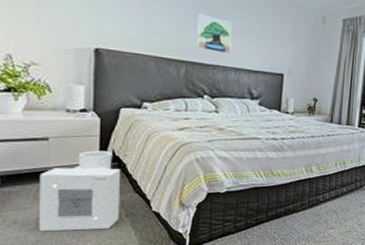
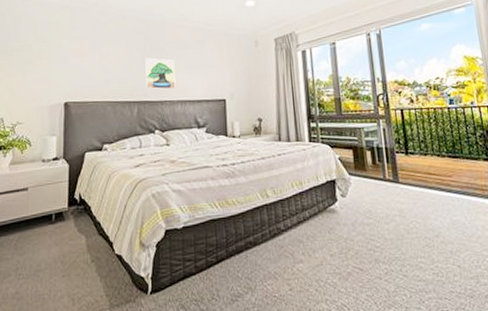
air purifier: present [38,150,121,232] -> none [17,195,87,283]

